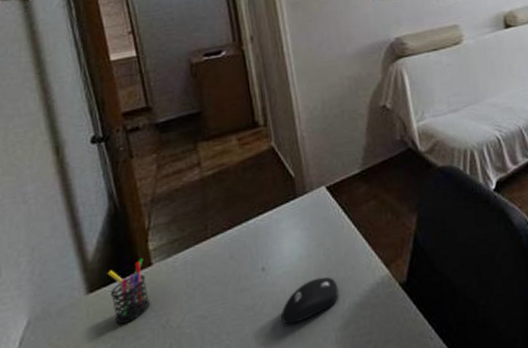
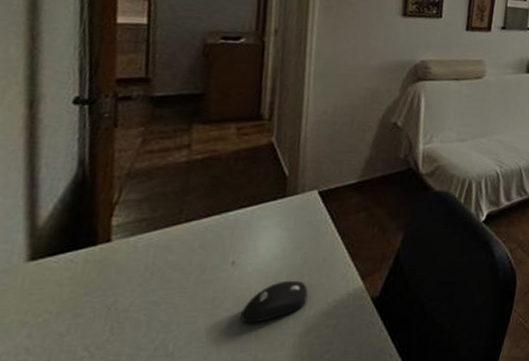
pen holder: present [107,258,151,325] -> none [54,232,103,300]

